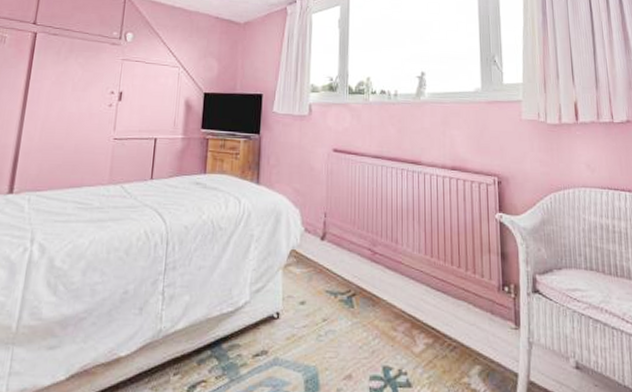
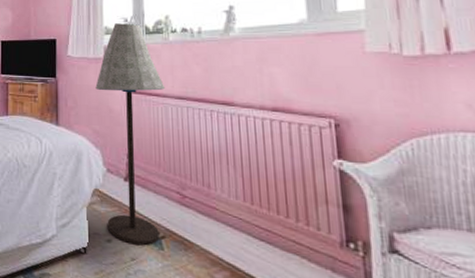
floor lamp: none [298,82,364,305] -> present [95,23,166,246]

